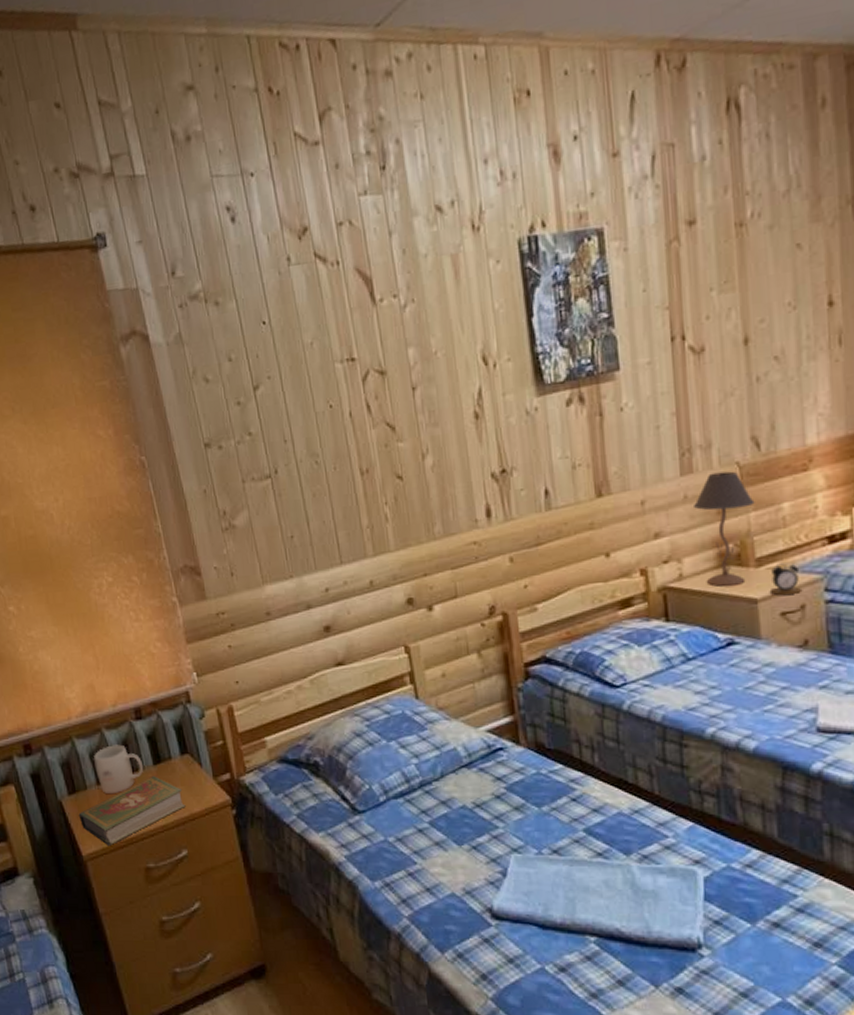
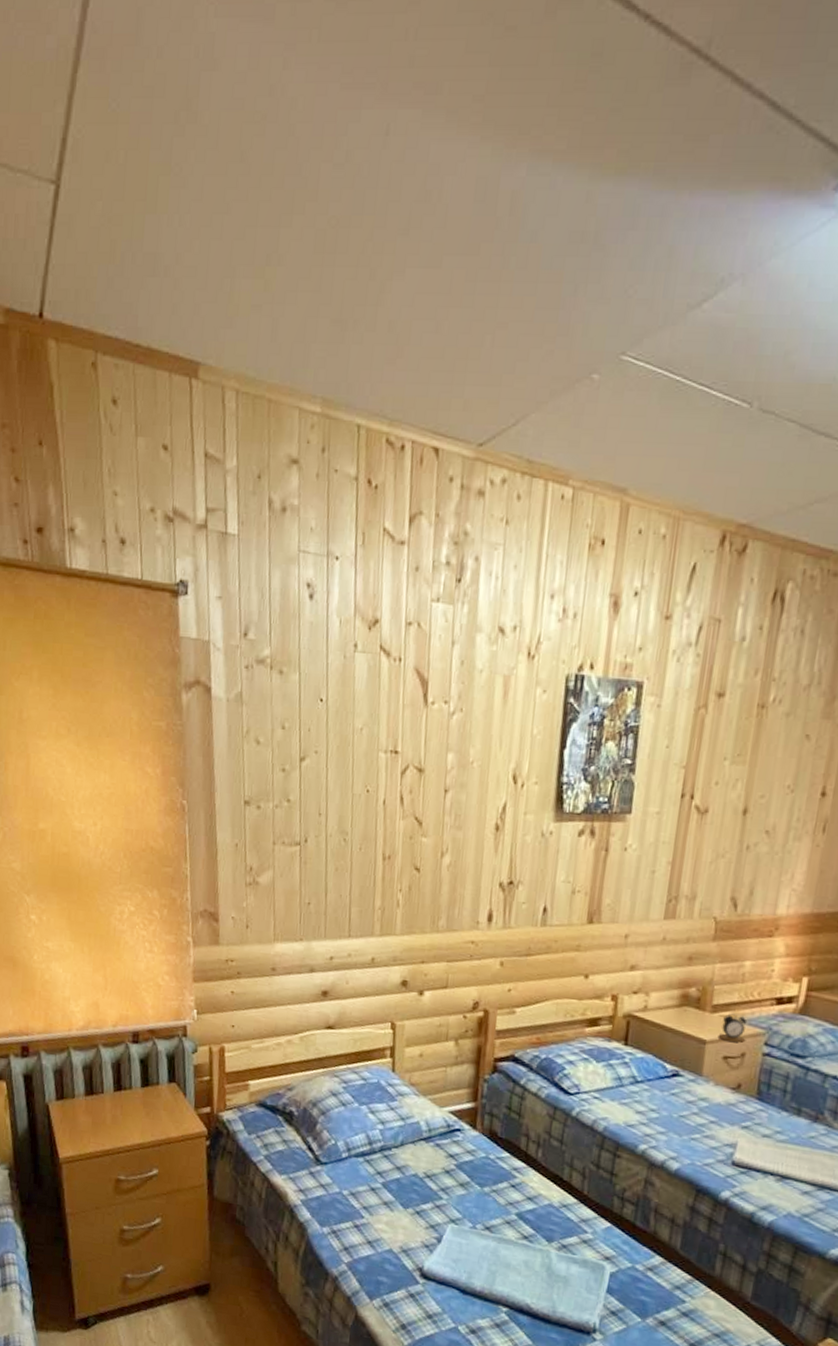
book: present [78,776,186,846] -> none [62,1097,164,1154]
mug: present [94,744,144,795] -> none [86,1062,132,1107]
table lamp: present [694,471,755,587] -> none [667,922,723,1025]

